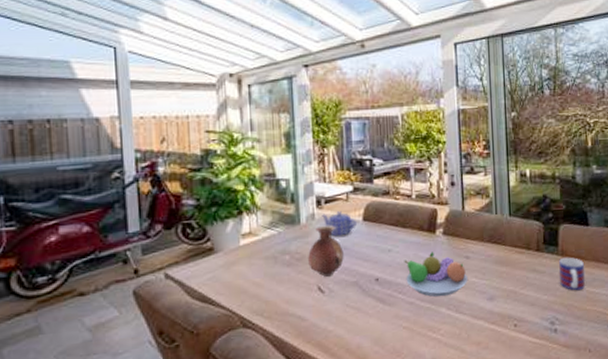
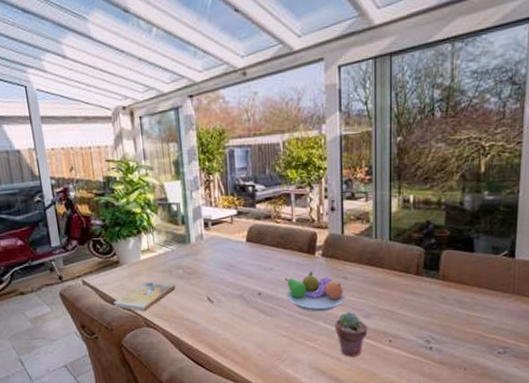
book: none [203,271,282,309] -> present [113,281,176,312]
vase: present [308,224,344,277] -> none [198,244,230,289]
teapot: present [322,211,356,237] -> none [209,233,241,255]
potted succulent: none [458,295,492,347] -> present [335,312,368,357]
mug: present [559,257,586,291] -> none [439,281,467,314]

